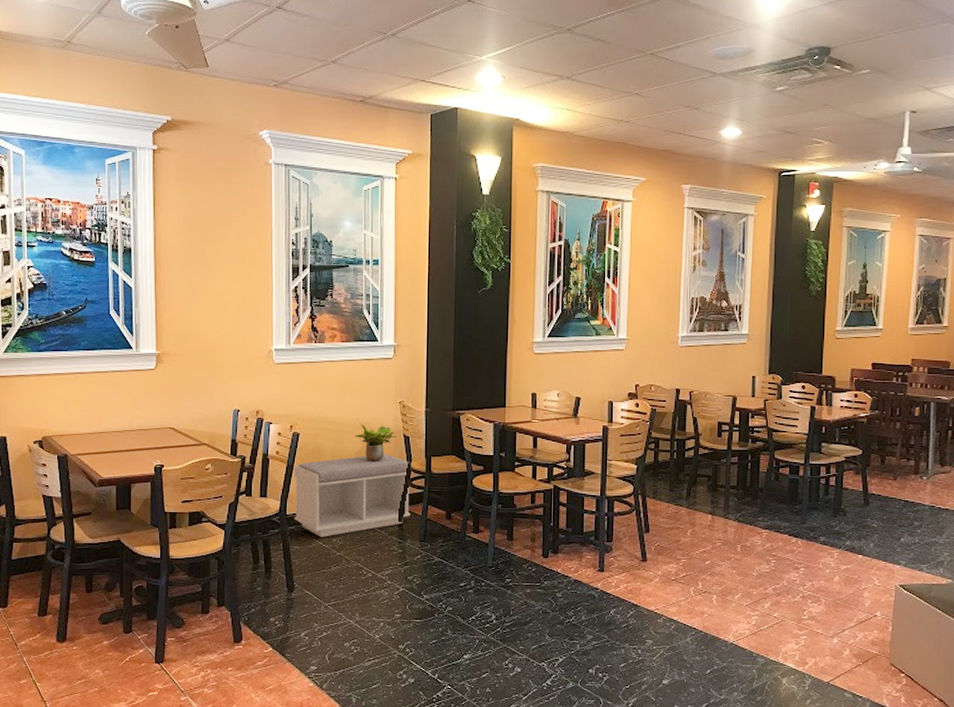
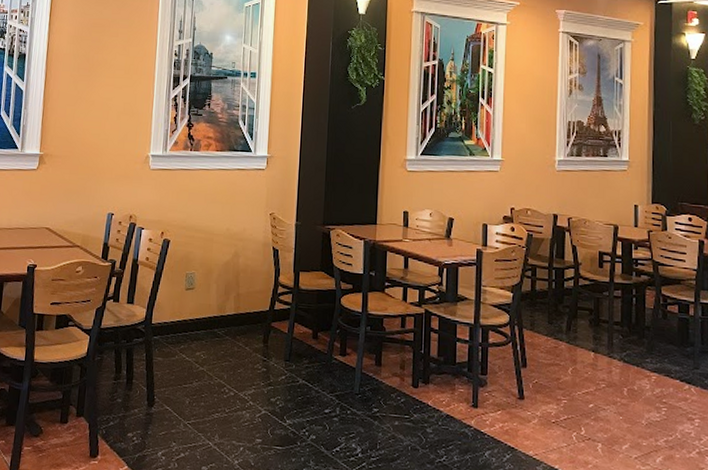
bench: present [294,454,411,537] -> none [159,266,277,350]
potted plant: present [355,423,397,460] -> none [224,233,266,273]

